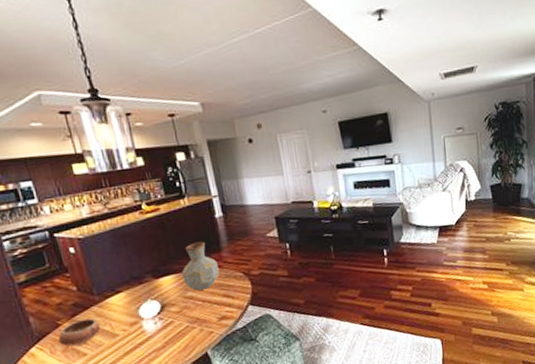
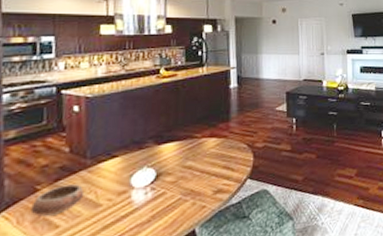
vase: present [182,241,219,291] -> none [186,110,224,160]

